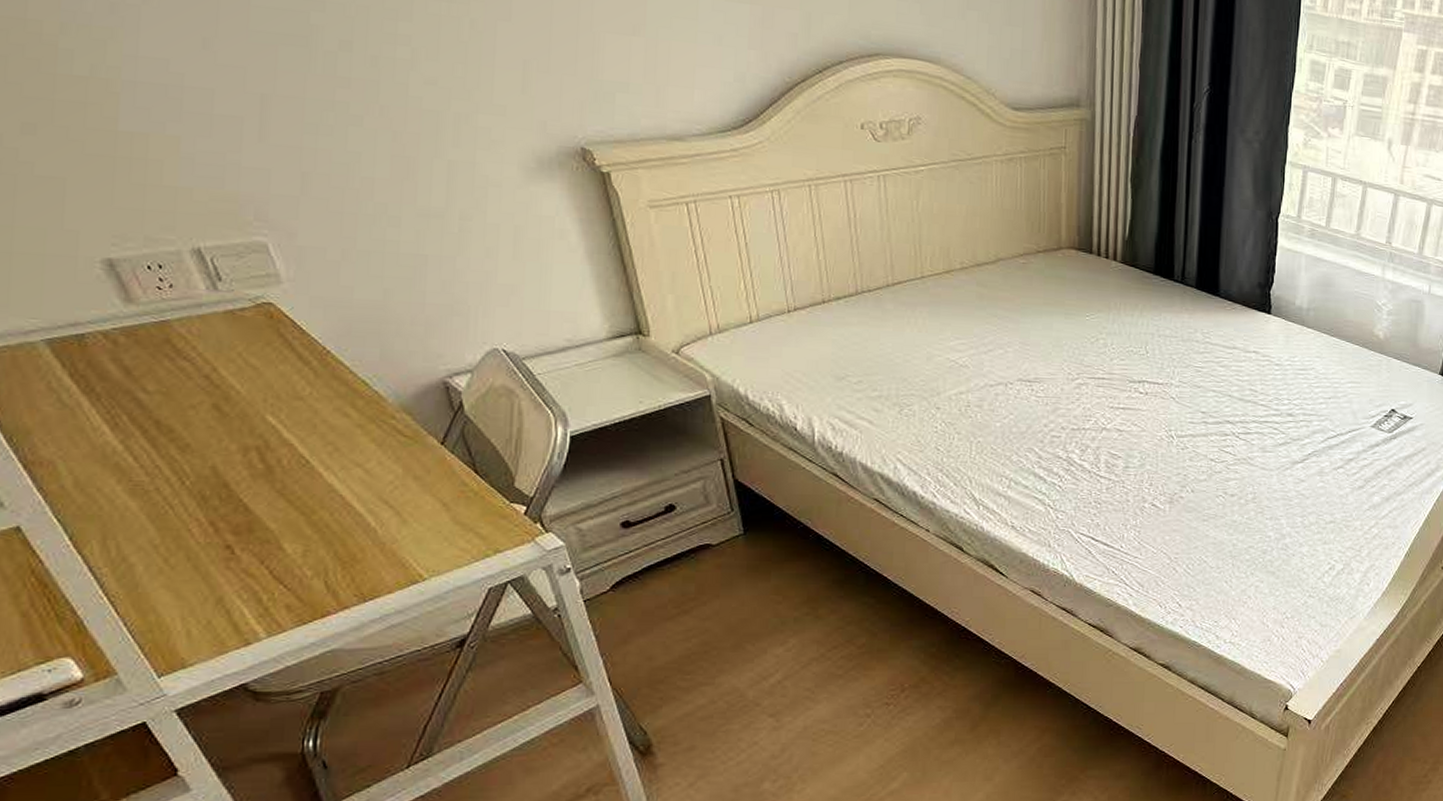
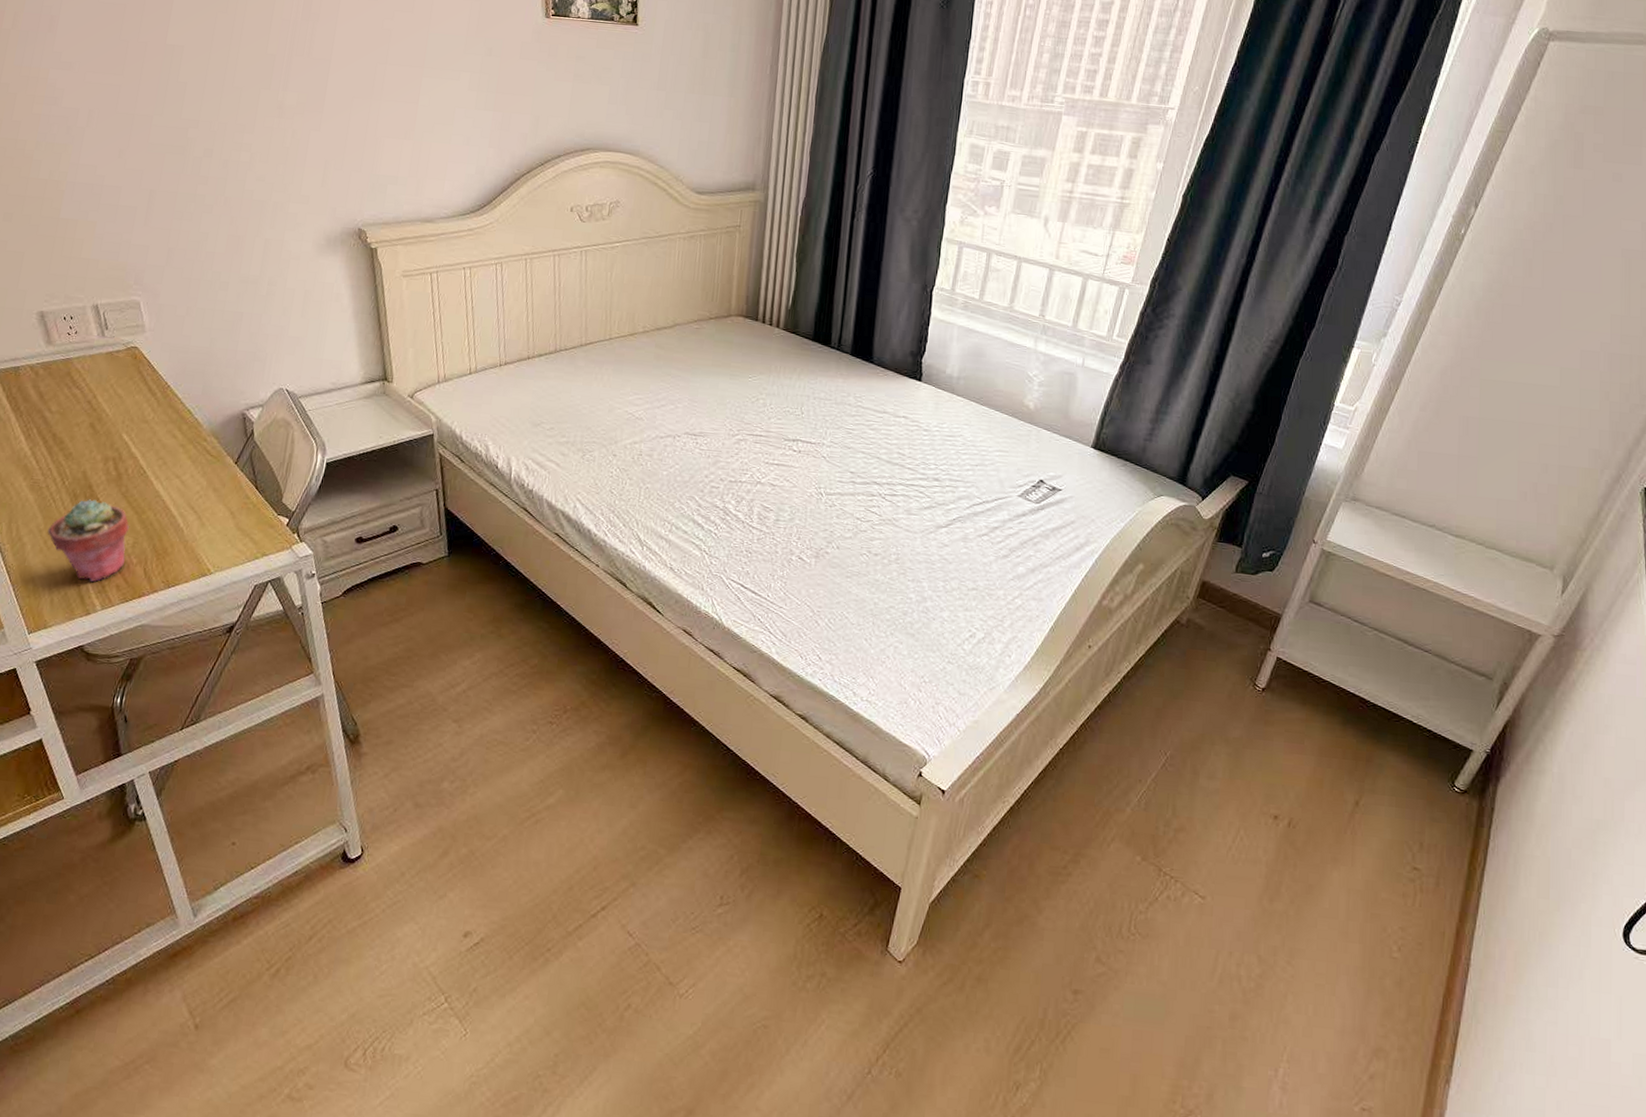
potted succulent: none [166,501,294,604] -> present [47,499,129,582]

